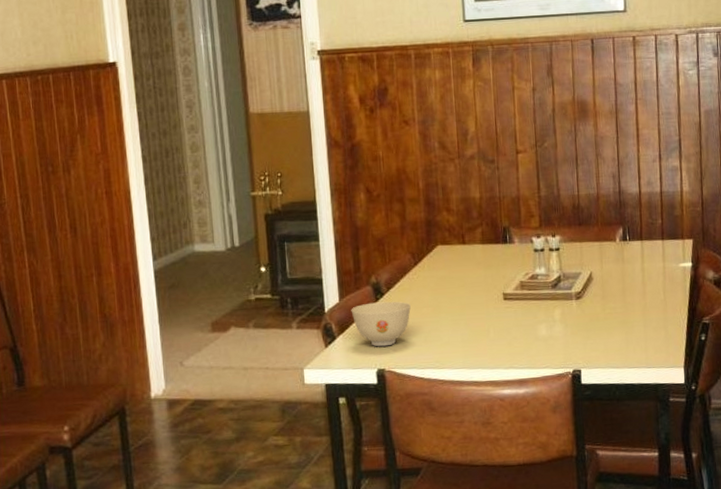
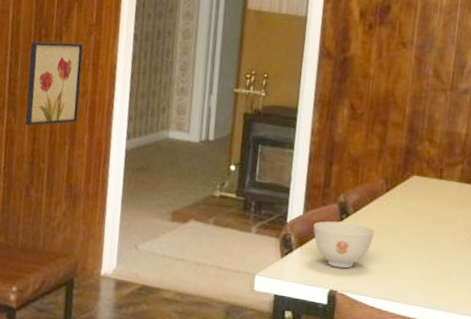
wall art: none [39,174,100,264] -> present [25,41,83,126]

